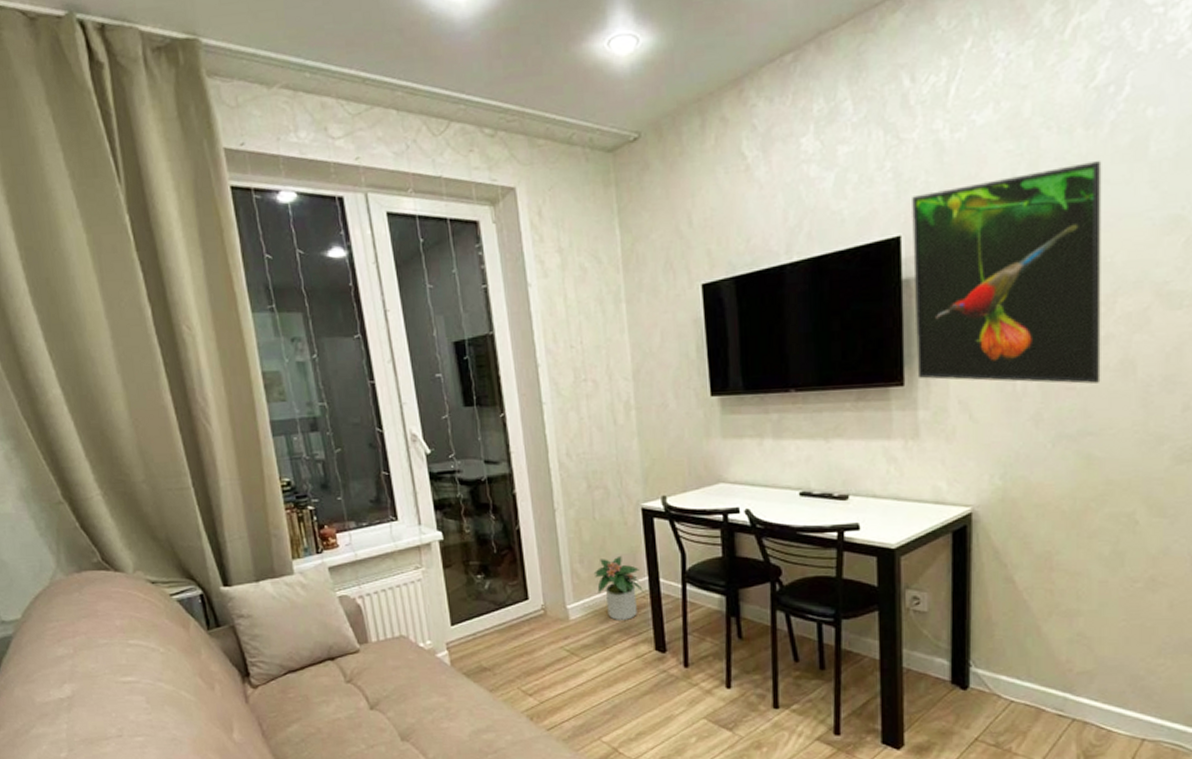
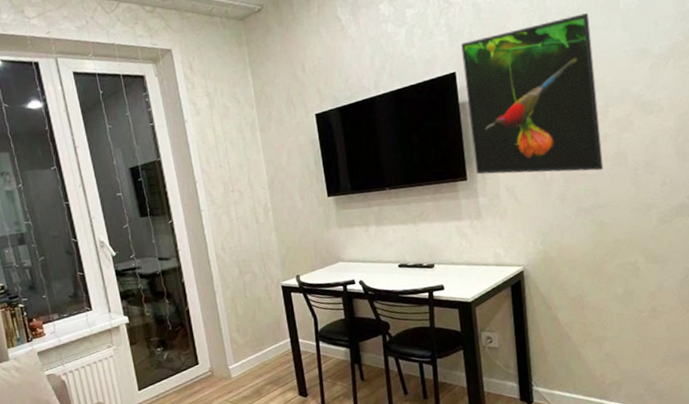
potted plant: present [593,555,645,620] -> none [248,324,288,375]

